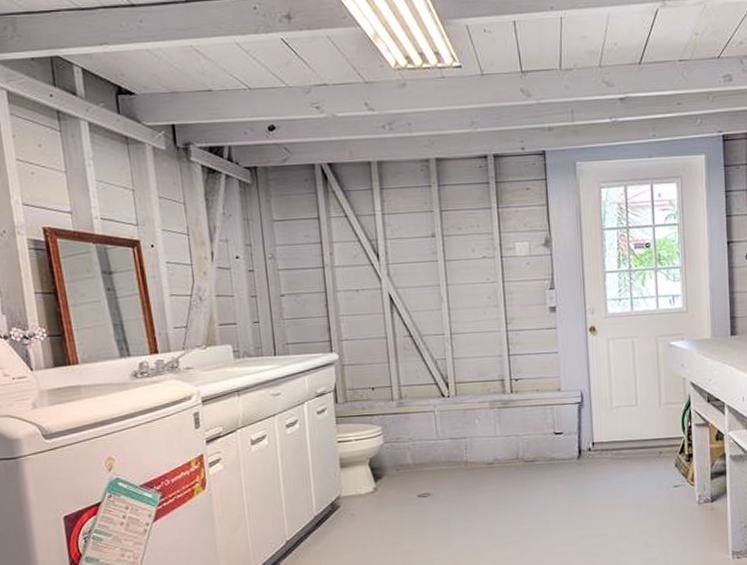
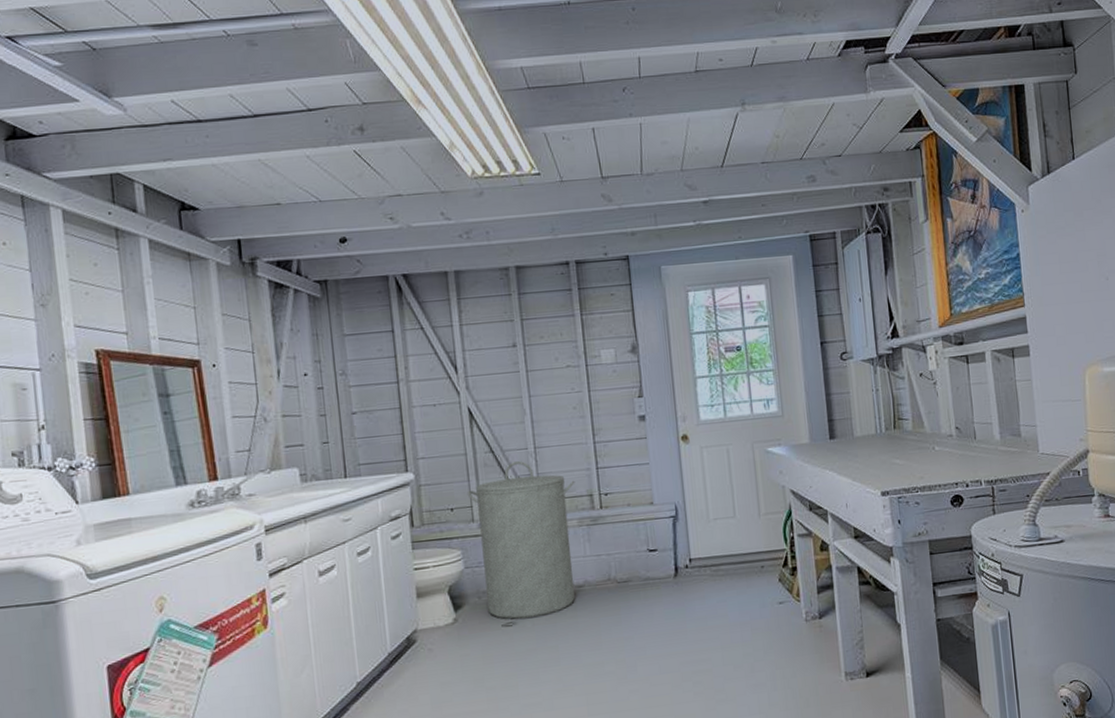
laundry hamper: none [387,346,488,491] -> present [467,461,575,620]

